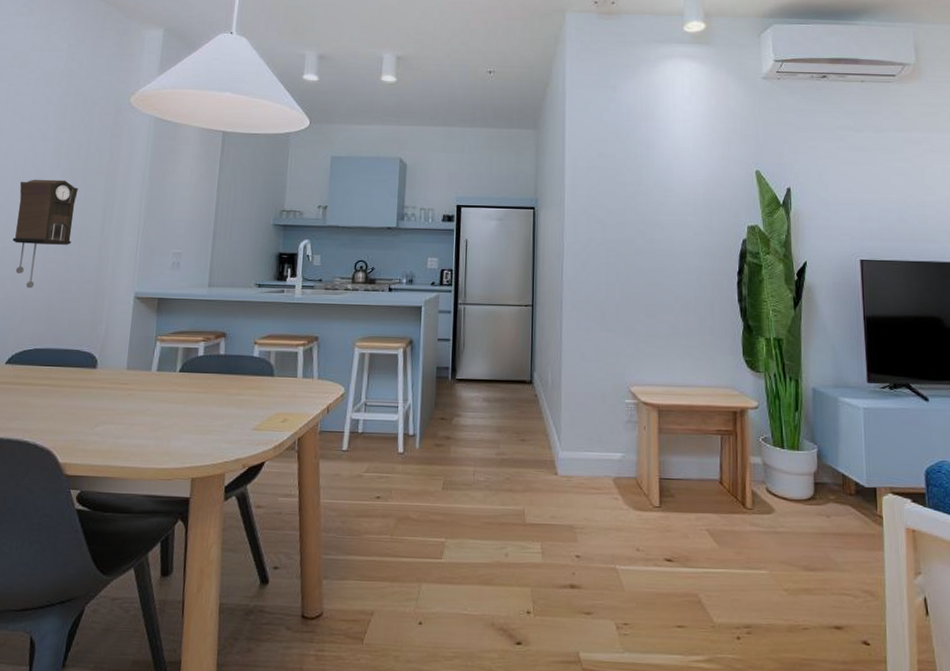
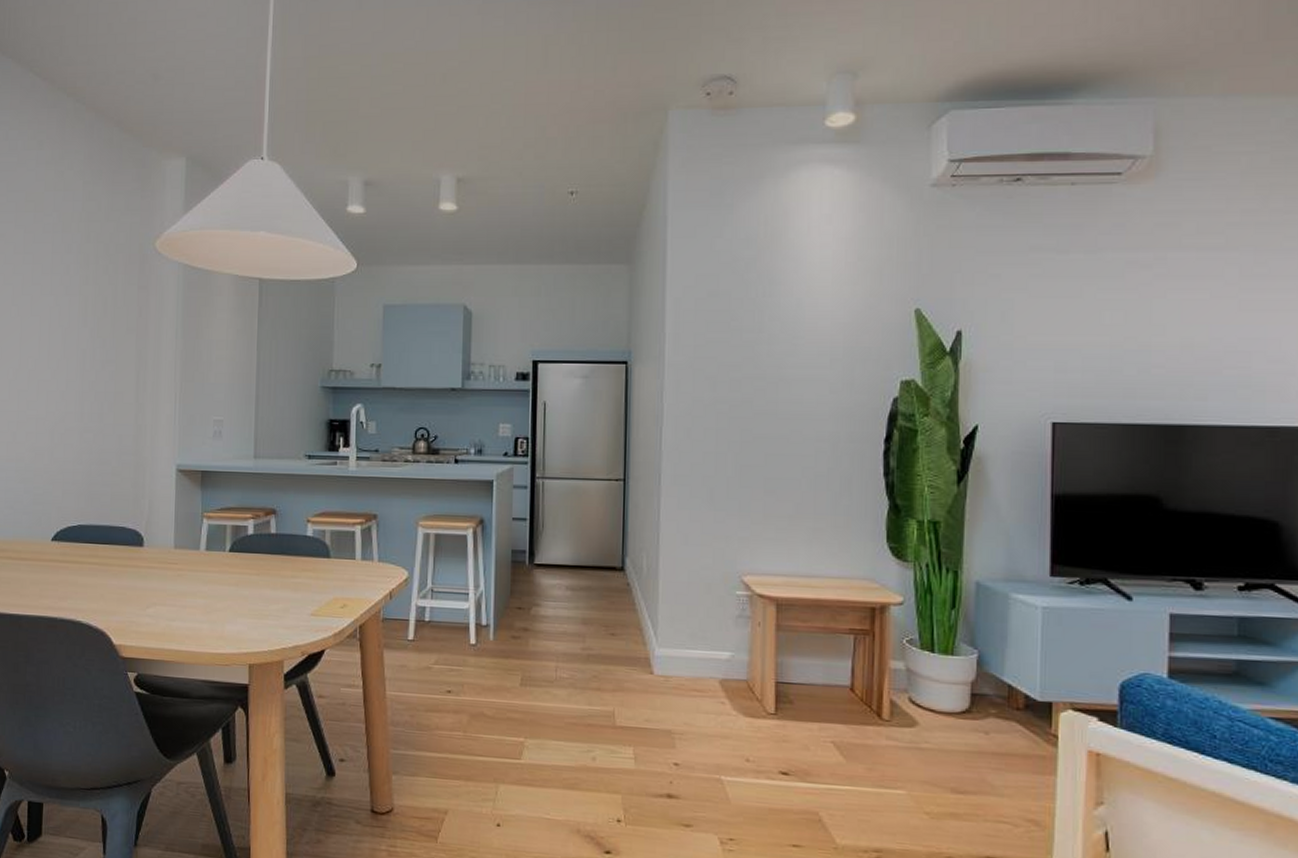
pendulum clock: present [12,179,79,289] -> none [46,339,108,461]

